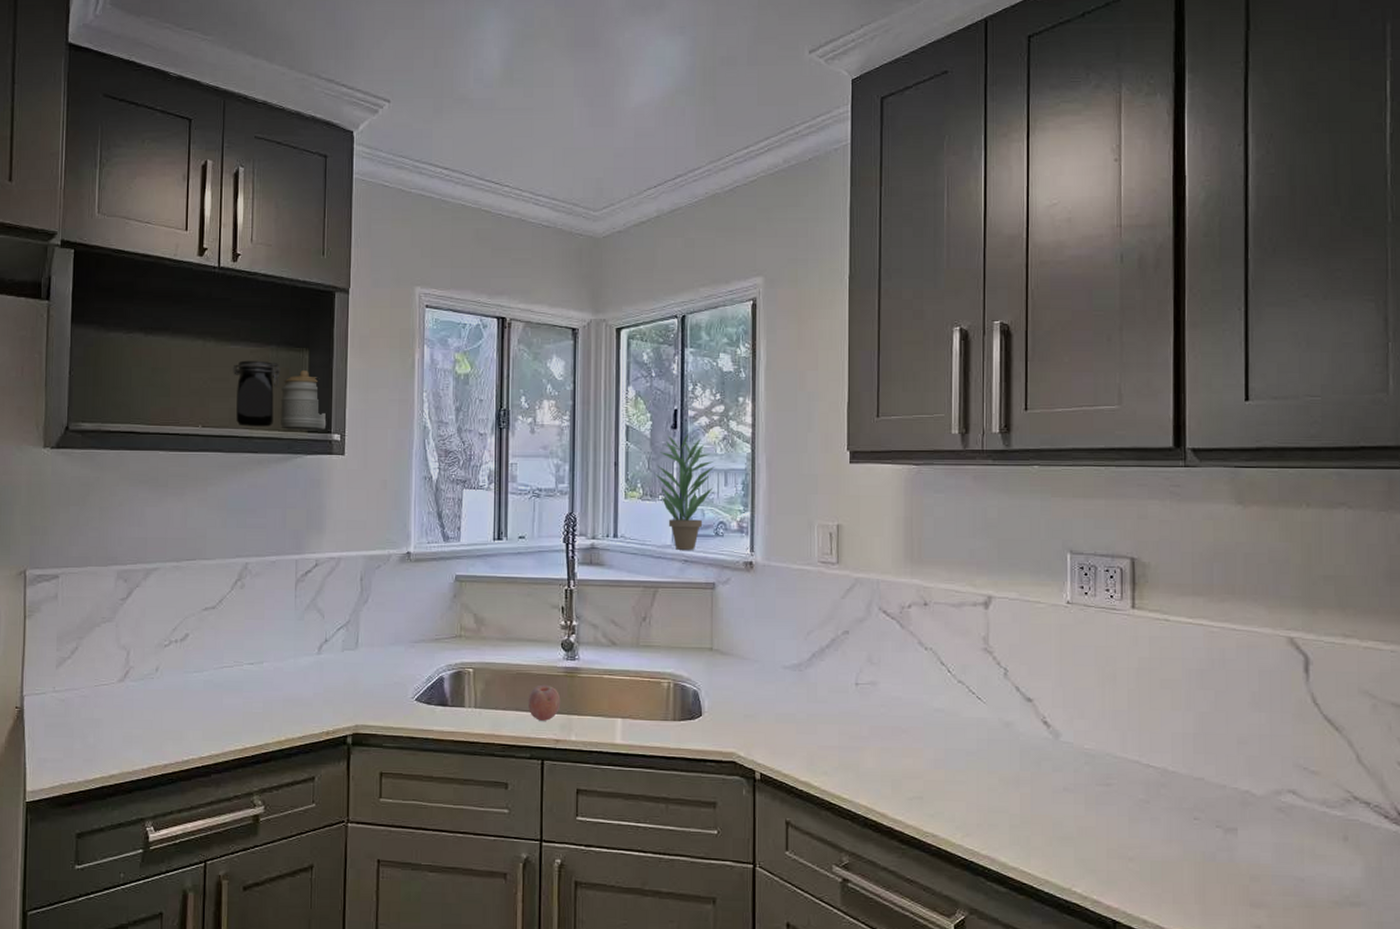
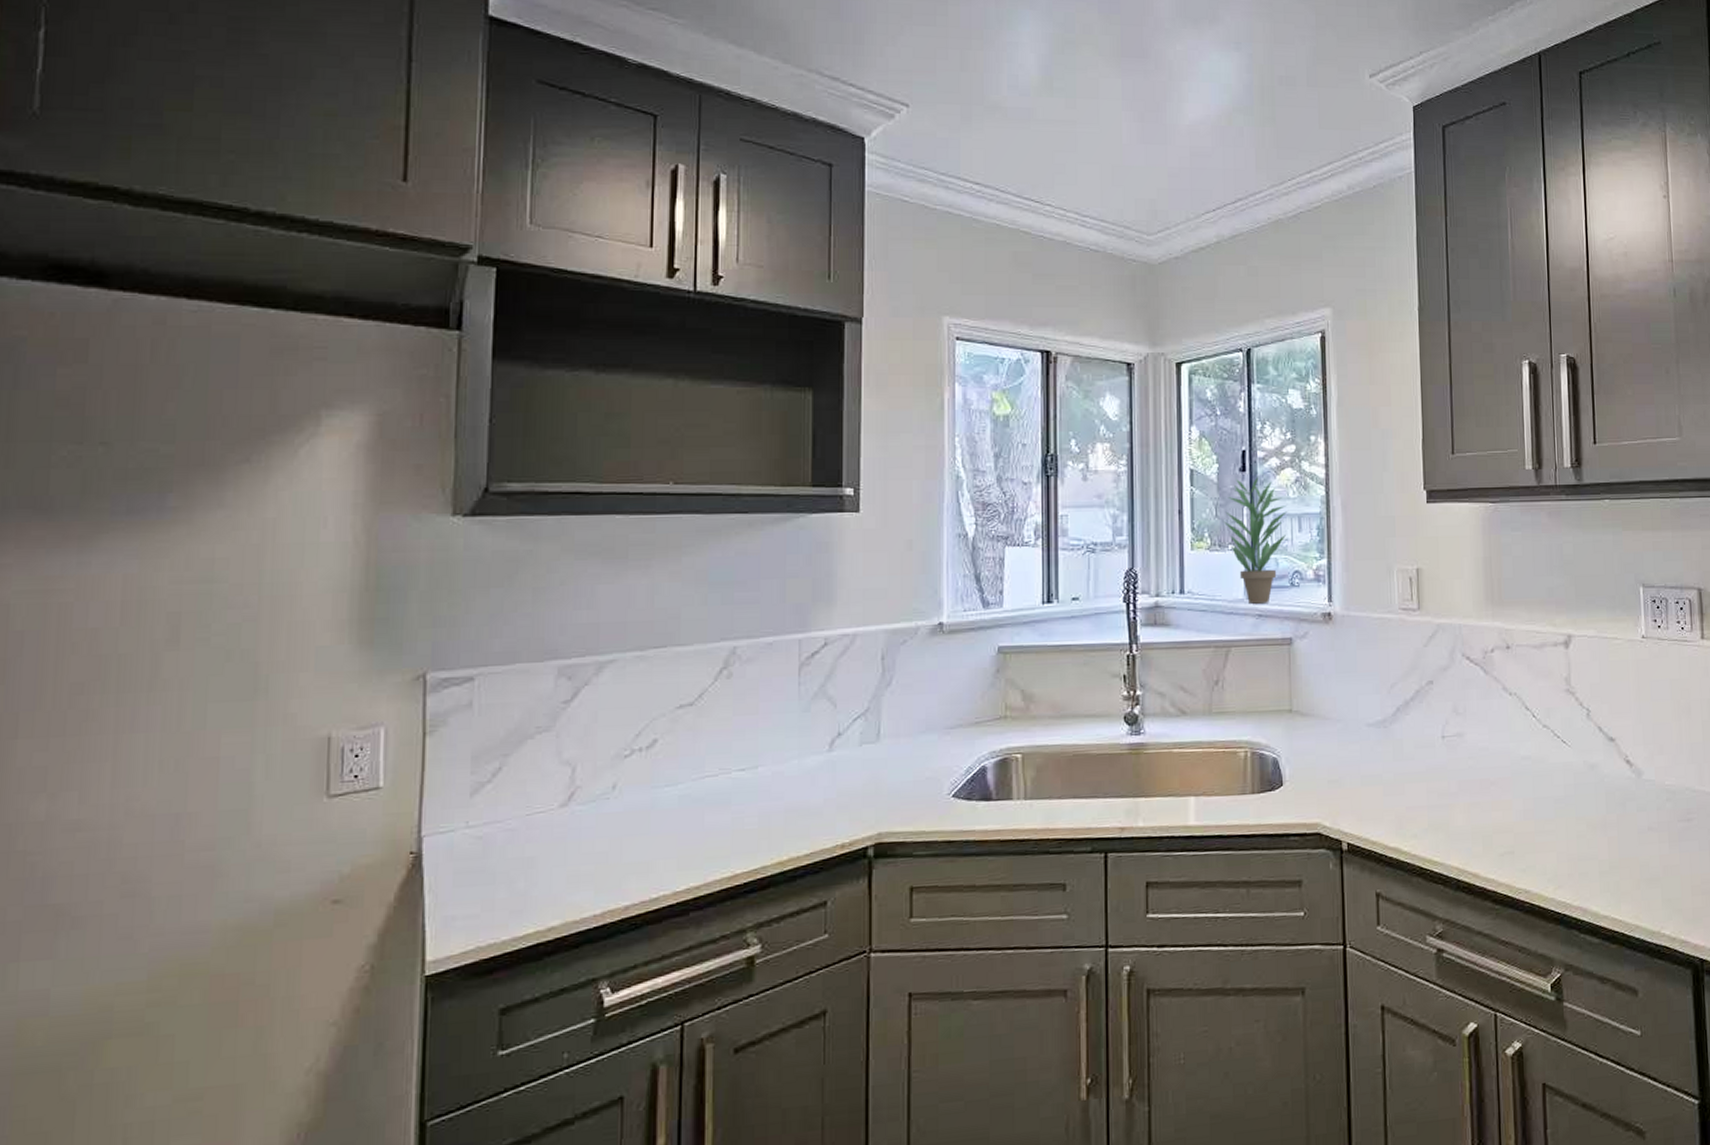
jar: present [232,360,281,427] -> none [714,402,776,482]
jar: present [280,369,327,431] -> none [776,412,836,485]
fruit: present [527,684,561,721] -> none [1086,765,1125,808]

